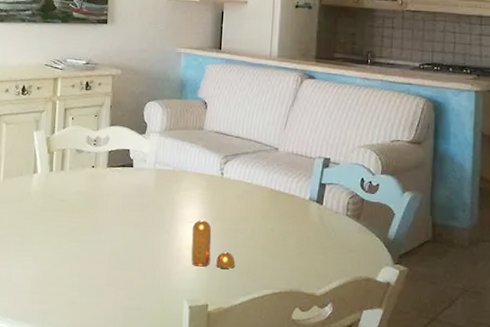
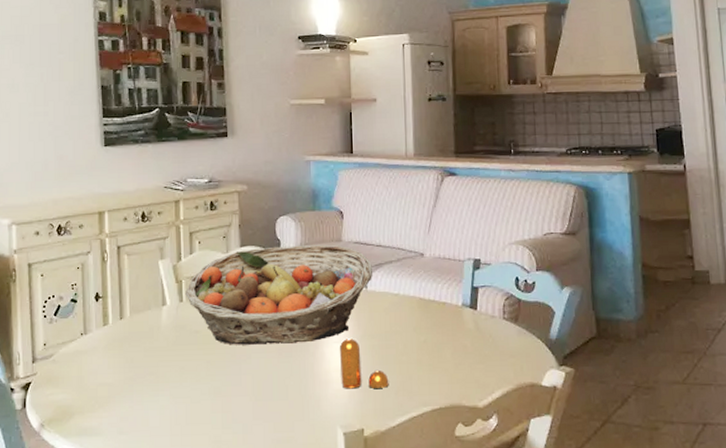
fruit basket: none [55,129,229,220] -> present [185,244,372,345]

